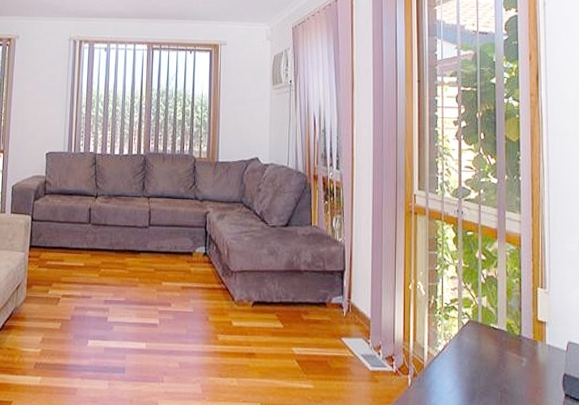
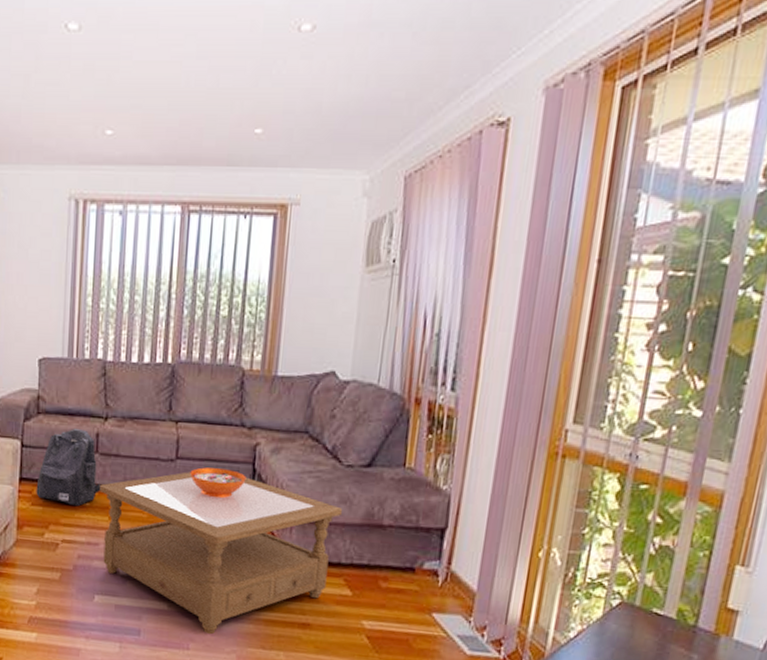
backpack: none [42,205,93,267] -> present [36,429,101,507]
coffee table: none [92,235,271,368] -> present [100,472,342,635]
decorative bowl: none [160,232,201,255] -> present [190,467,247,498]

